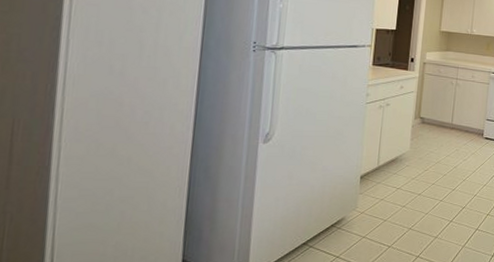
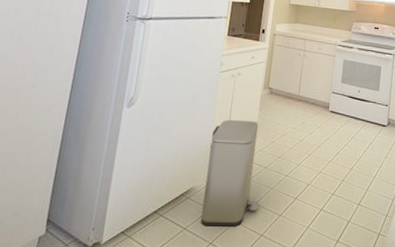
pedal bin: none [353,151,415,253] -> present [200,120,260,227]

